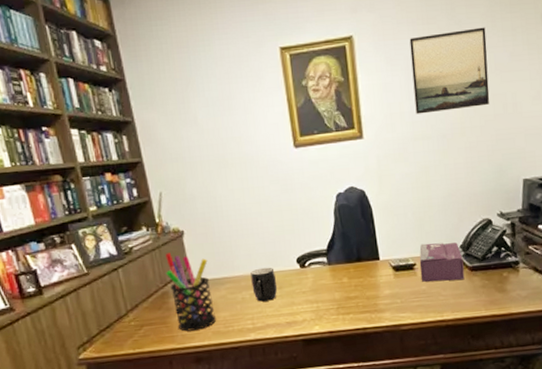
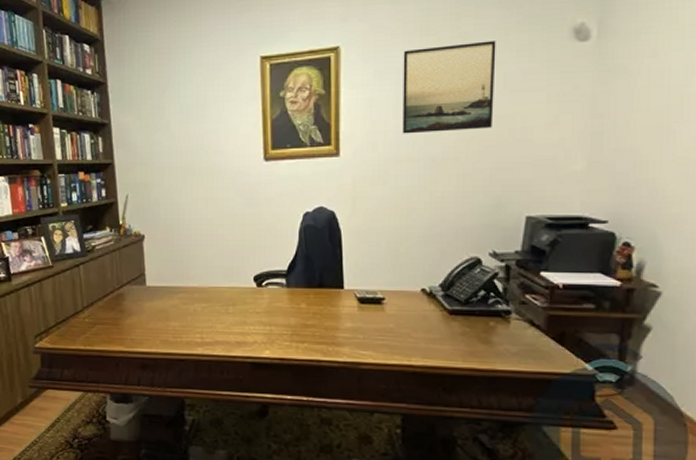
pen holder: present [165,253,217,332] -> none [123,255,166,336]
mug: present [250,267,278,302] -> none [205,281,231,317]
tissue box: present [419,243,465,282] -> none [389,277,441,324]

